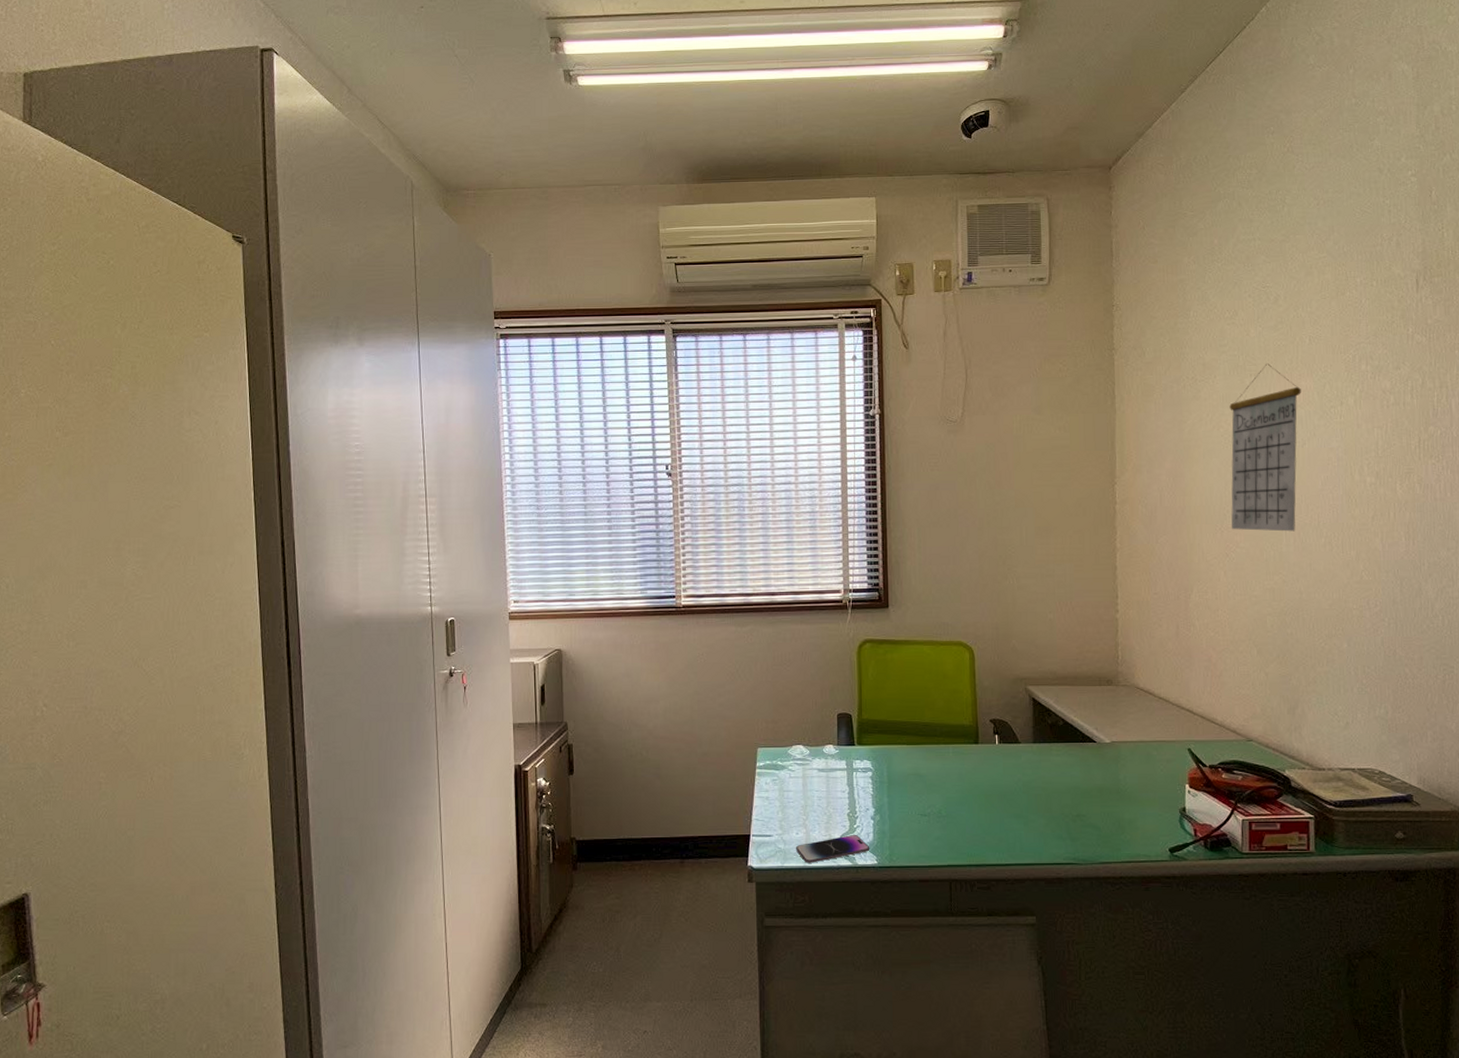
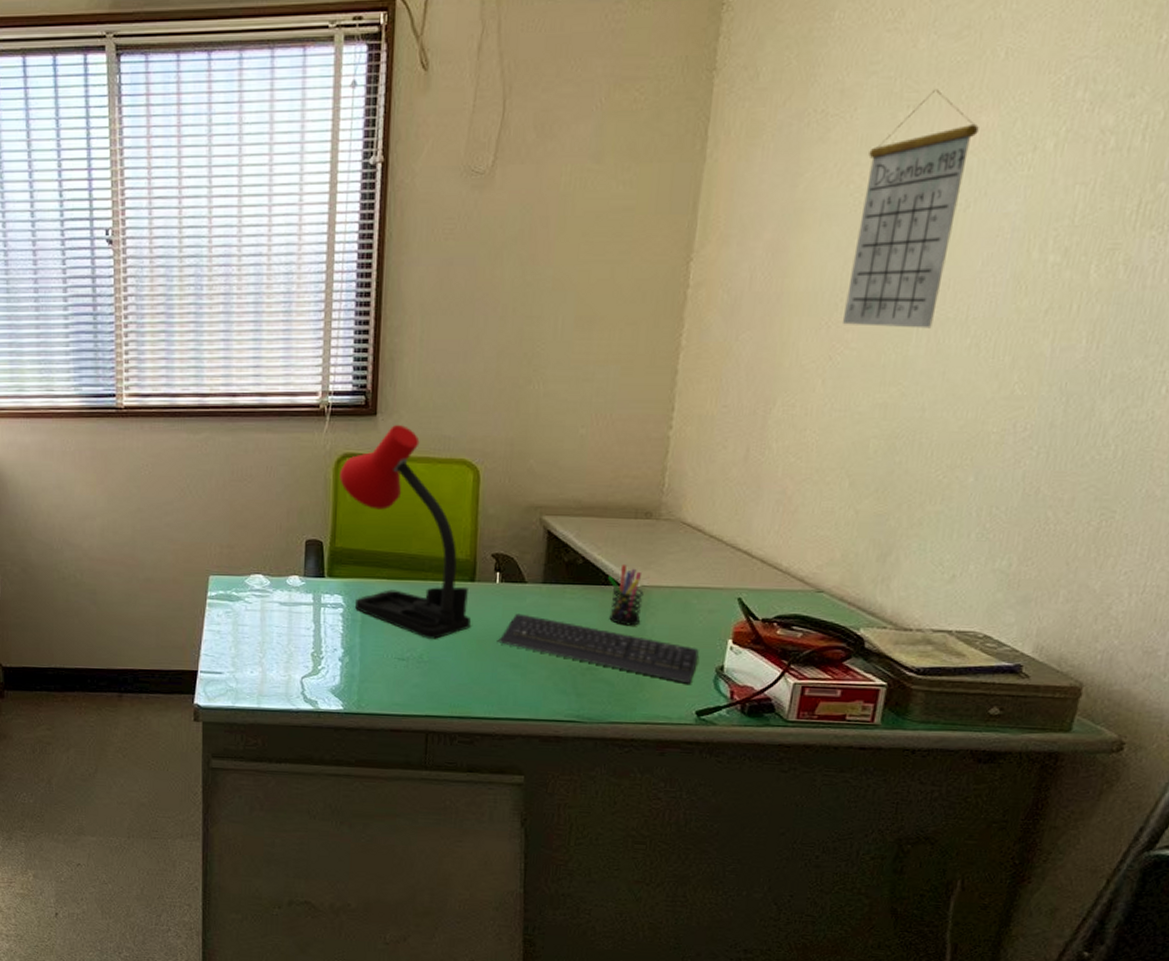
smartphone: present [796,834,870,863] -> none [250,676,336,705]
desk lamp: none [862,615,978,796] -> present [340,425,471,639]
keyboard: none [1001,770,1164,825] -> present [497,613,699,684]
pen holder: none [1085,723,1114,776] -> present [608,563,644,626]

